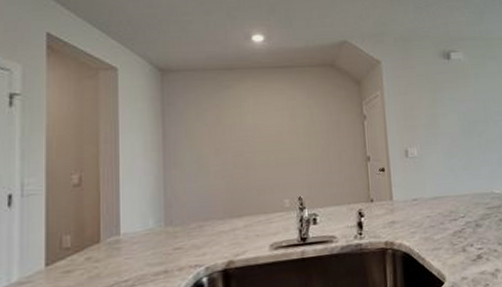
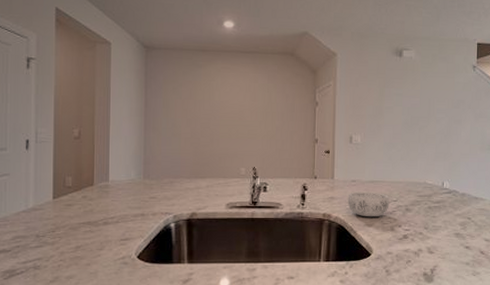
decorative bowl: none [410,209,457,240] -> present [348,191,390,217]

